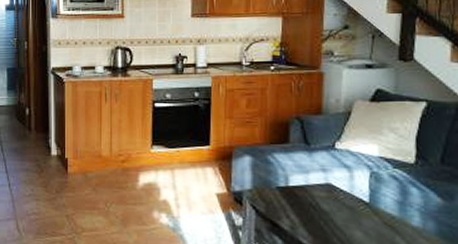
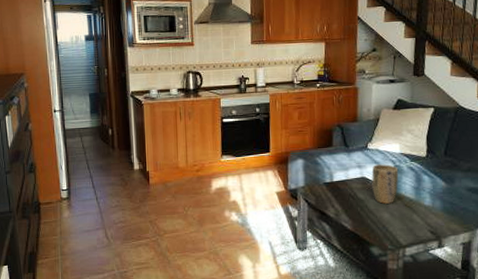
plant pot: none [340,169,377,220] -> present [372,164,399,204]

